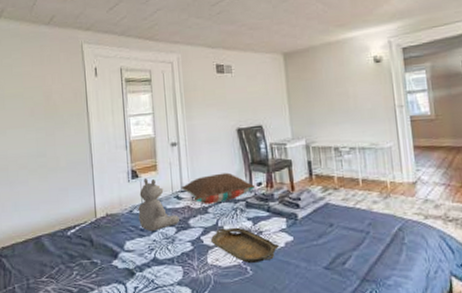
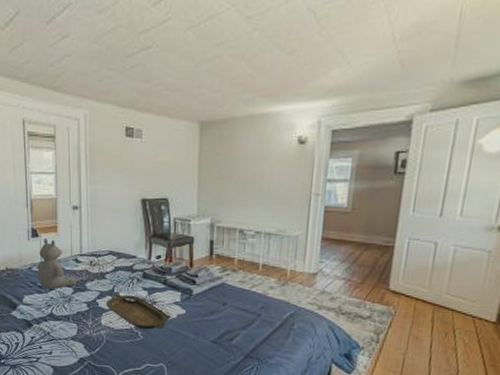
pillow: present [181,172,256,204] -> none [80,242,154,271]

